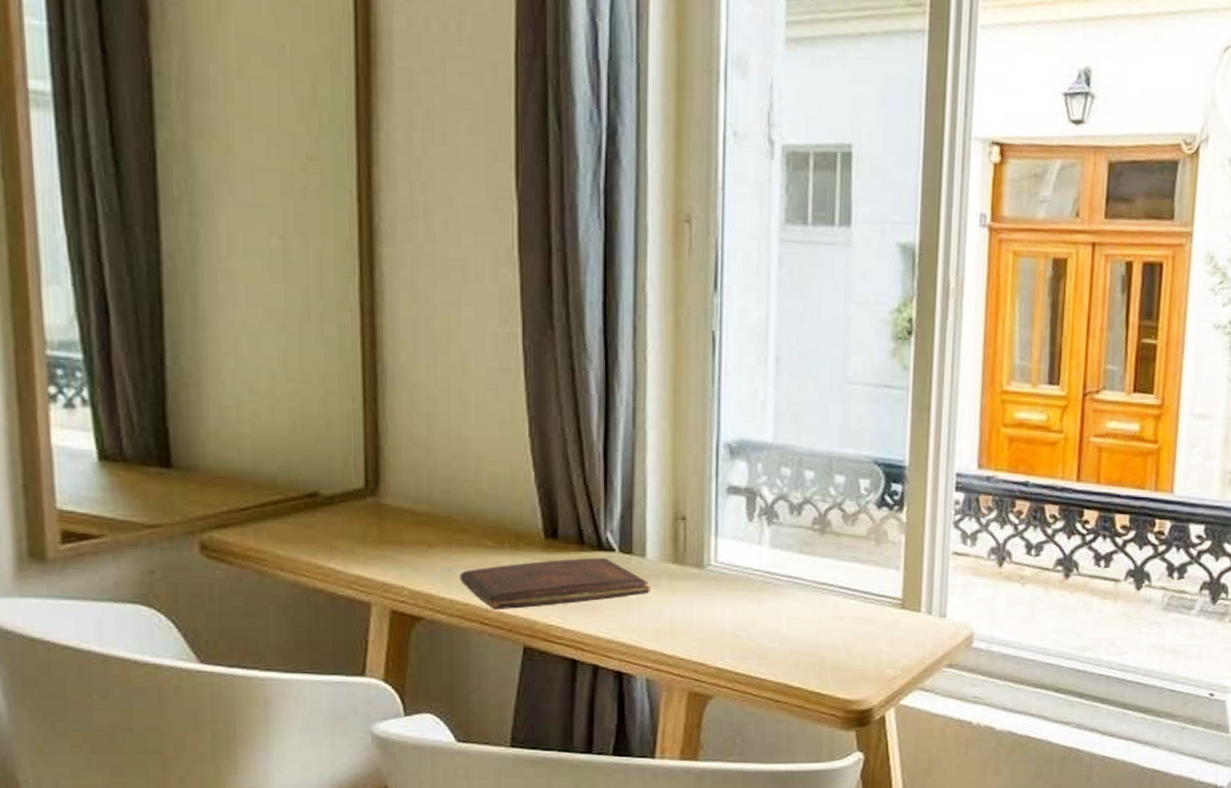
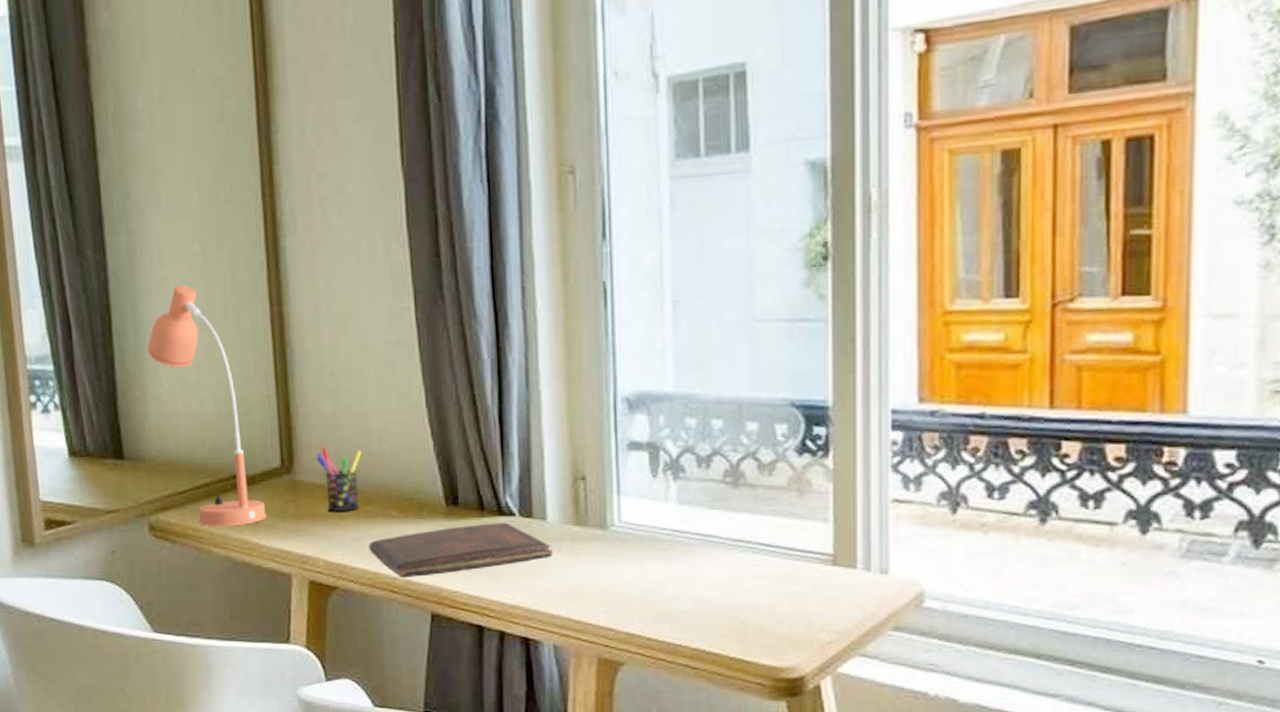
desk lamp: none [207,280,345,550] -> present [146,285,267,527]
pen holder: none [406,469,457,540] -> present [316,446,362,512]

